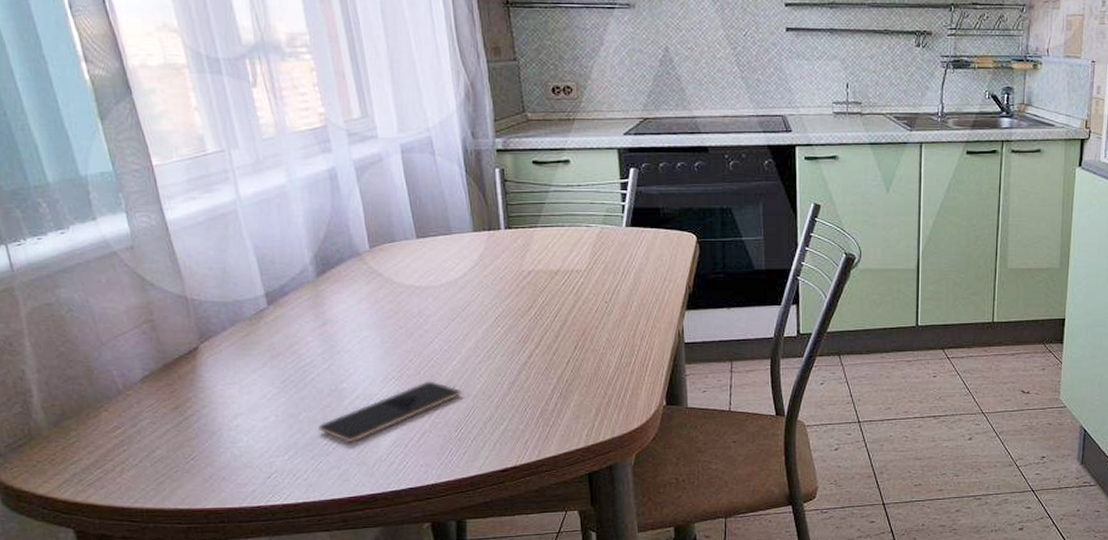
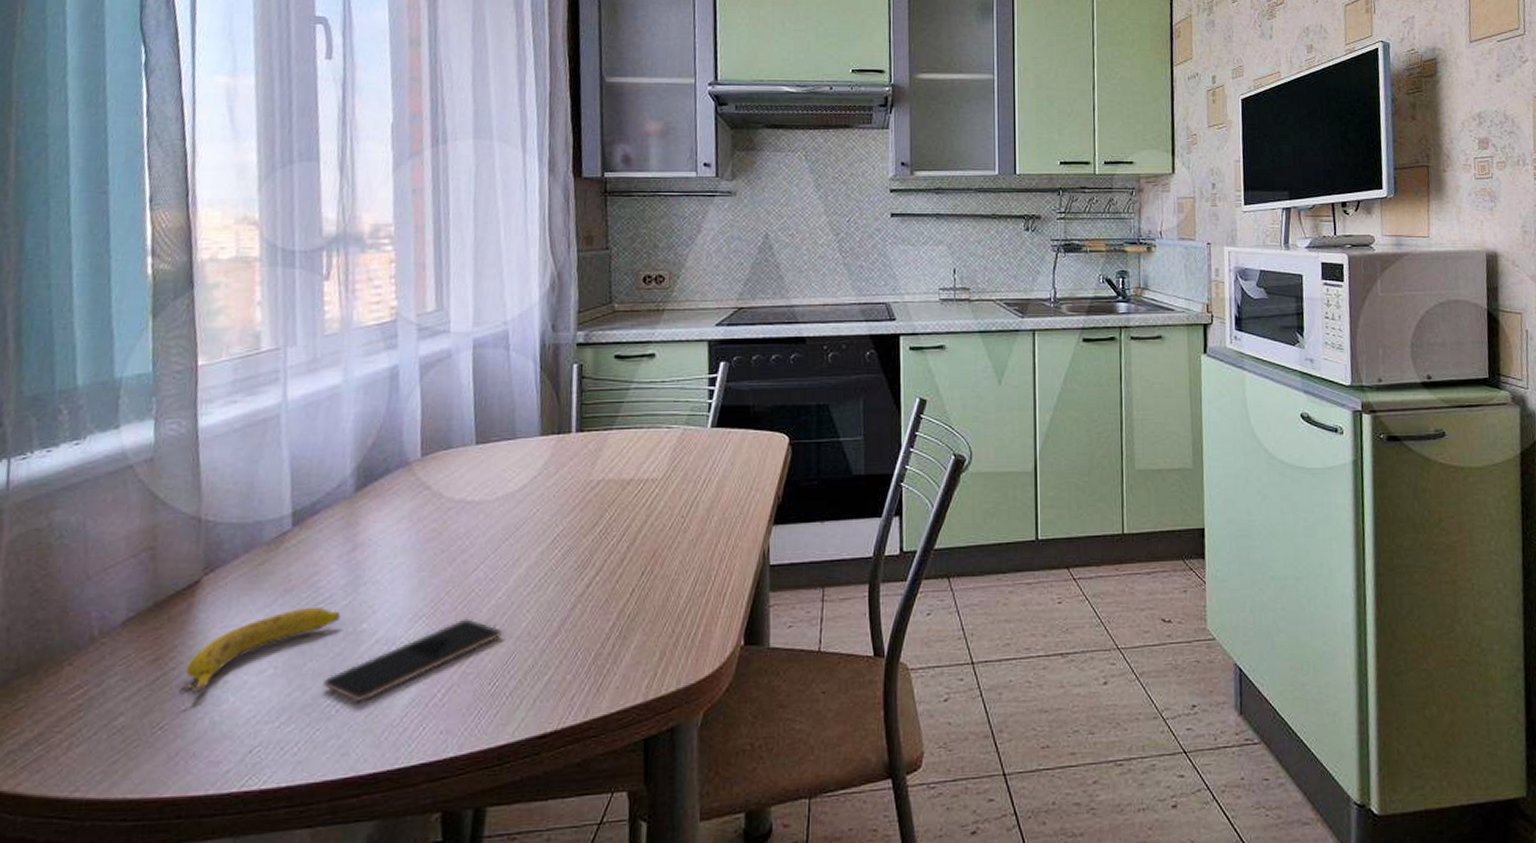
banana: none [201,371,323,434] -> present [179,608,341,694]

